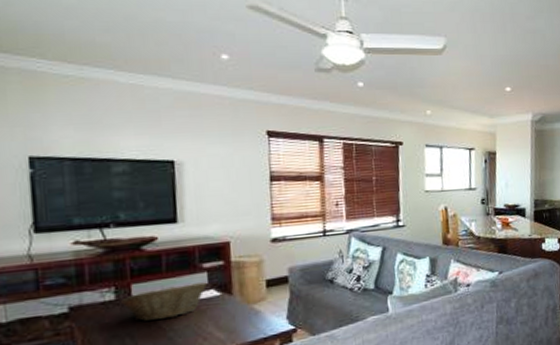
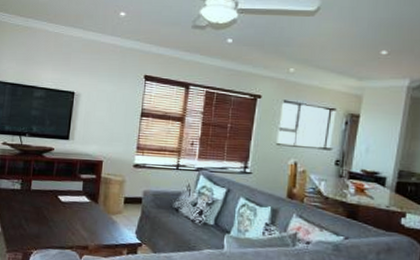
fruit basket: present [121,282,207,321] -> none [24,187,81,212]

